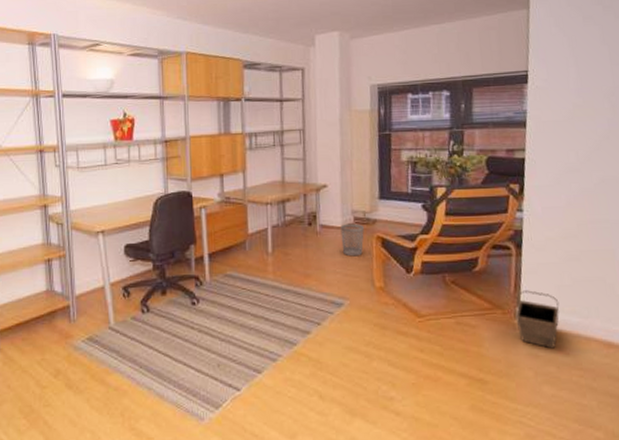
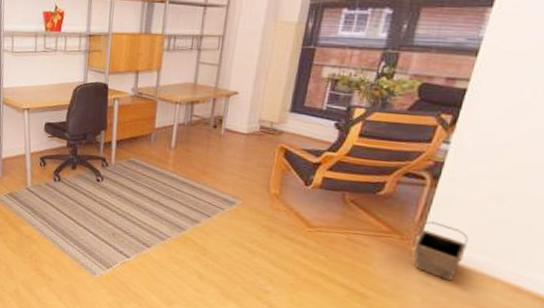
wastebasket: present [340,223,364,257] -> none [242,131,269,163]

